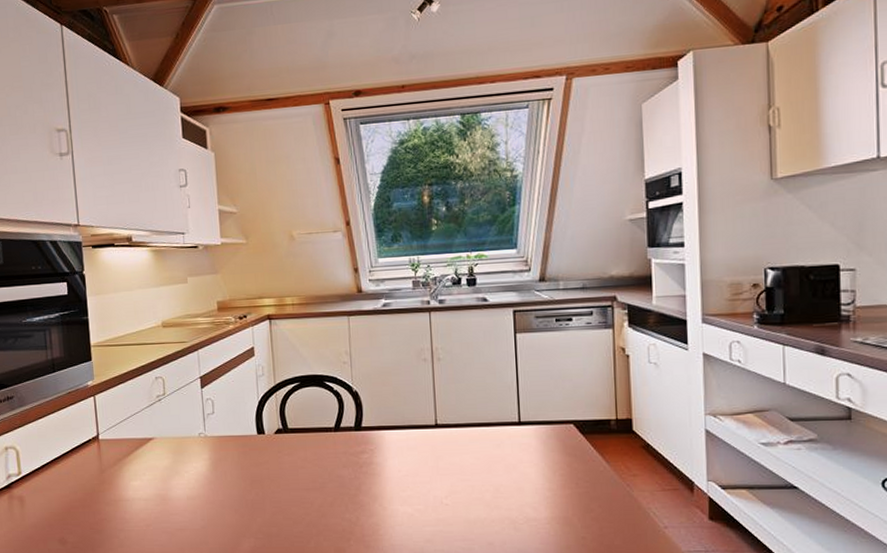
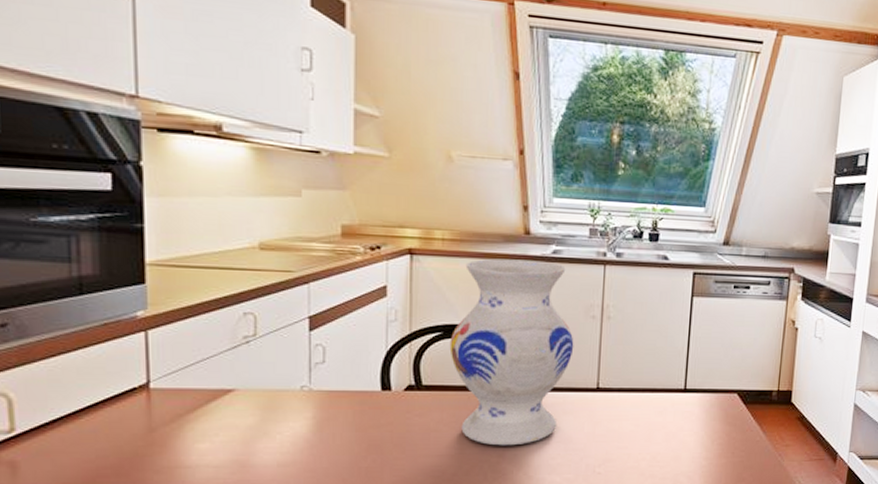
vase: none [306,314,411,480] -> present [449,258,574,446]

